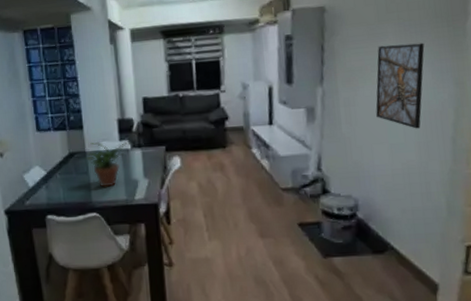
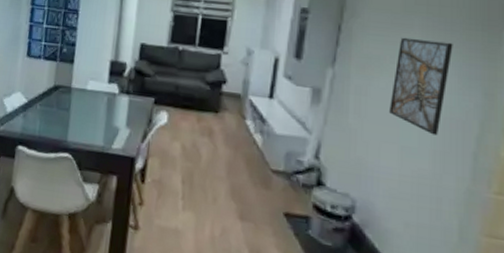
potted plant: present [86,142,130,187] -> none [70,79,119,130]

